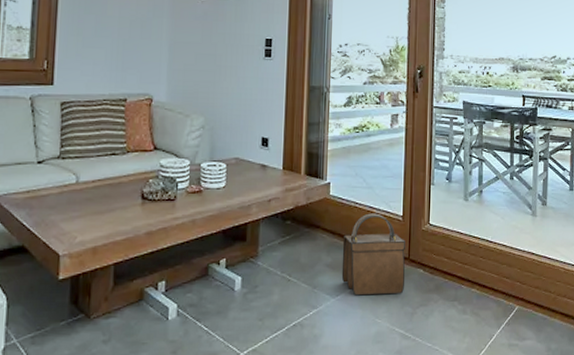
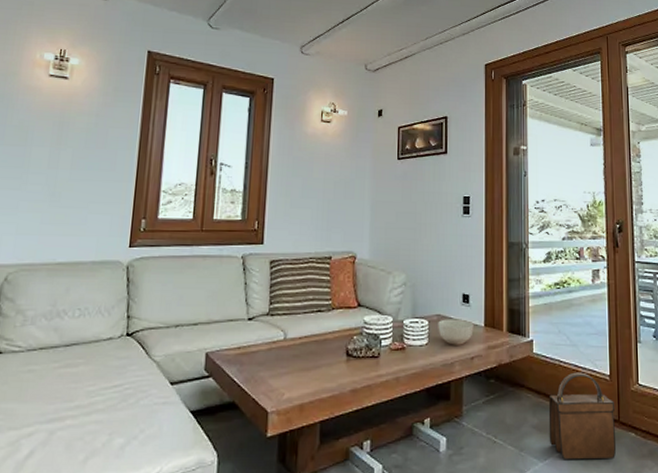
bowl: none [236,162,272,188] -> present [438,319,474,345]

